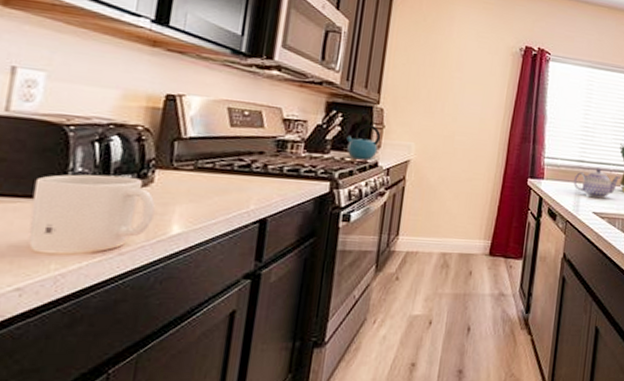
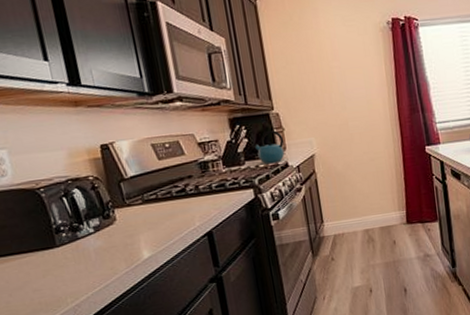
mug: present [27,174,156,255] -> none [32,219,127,292]

